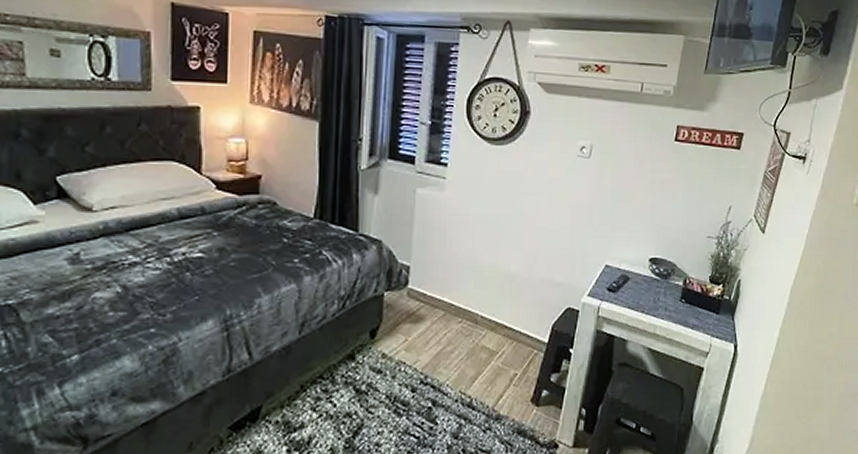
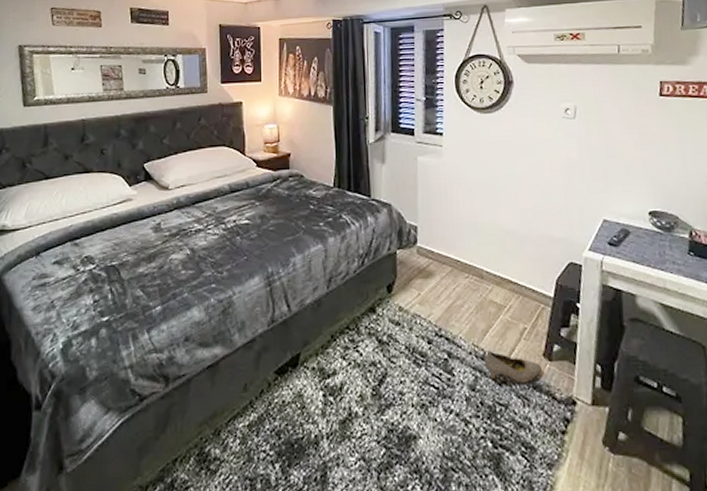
shoe: none [470,397,529,429] -> present [483,350,543,383]

